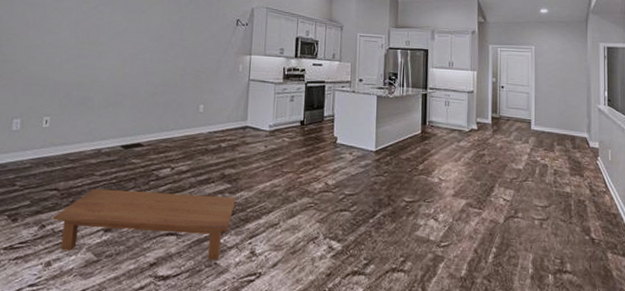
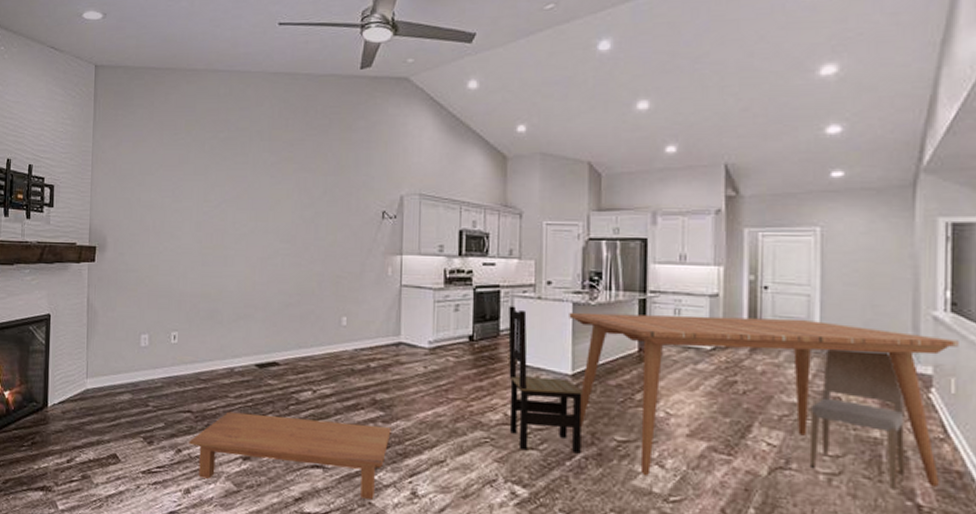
dining chair: none [328,97,384,213] -> present [508,306,584,454]
dining table: none [374,103,612,228] -> present [569,312,959,487]
dining chair: none [529,131,585,229] -> present [809,349,906,491]

